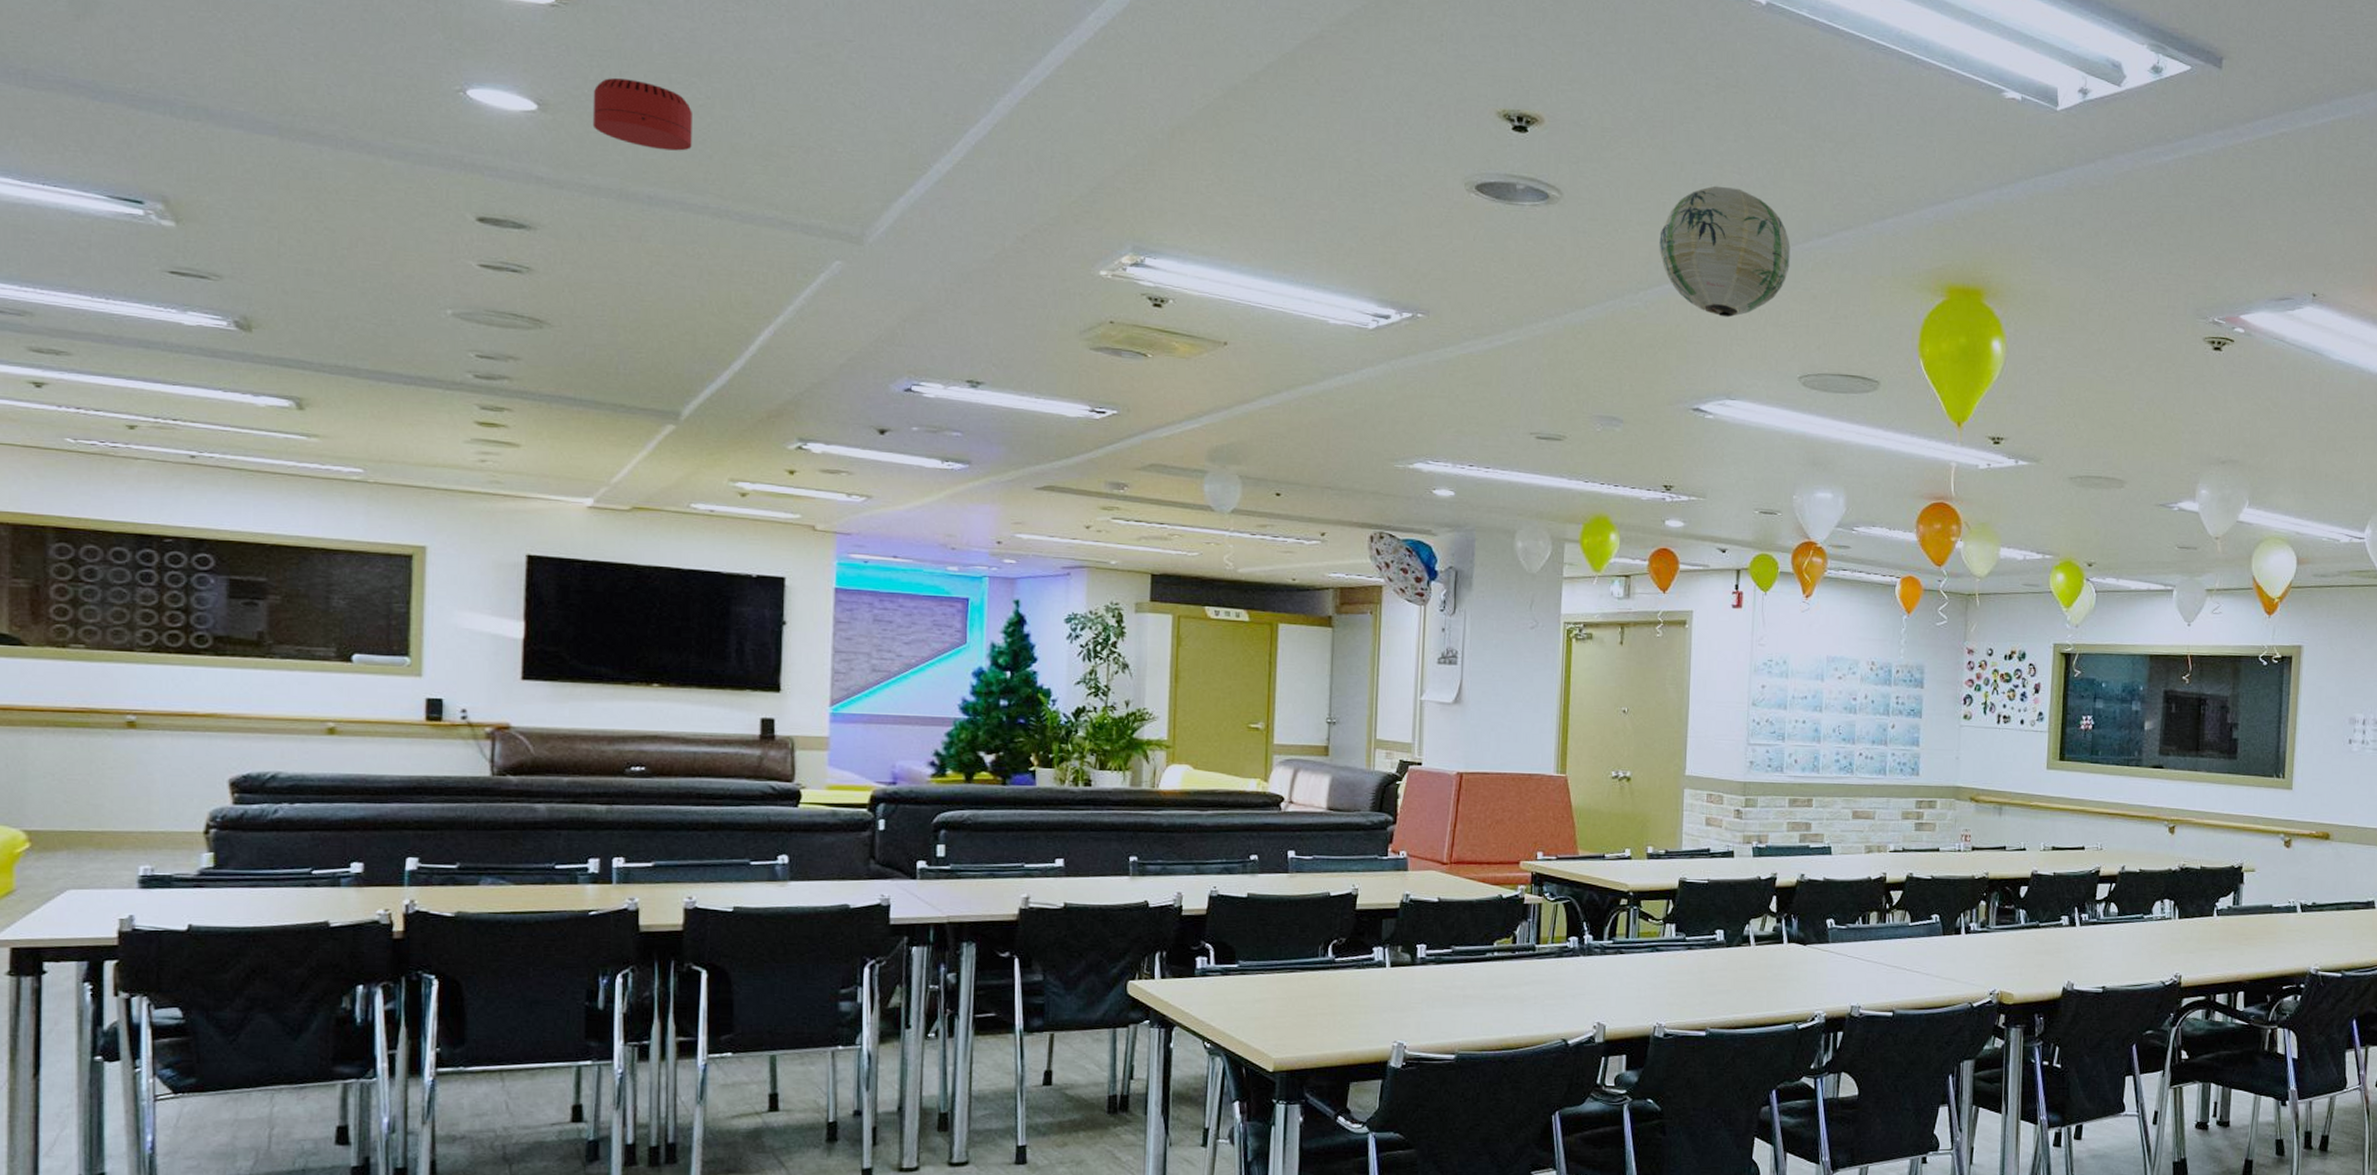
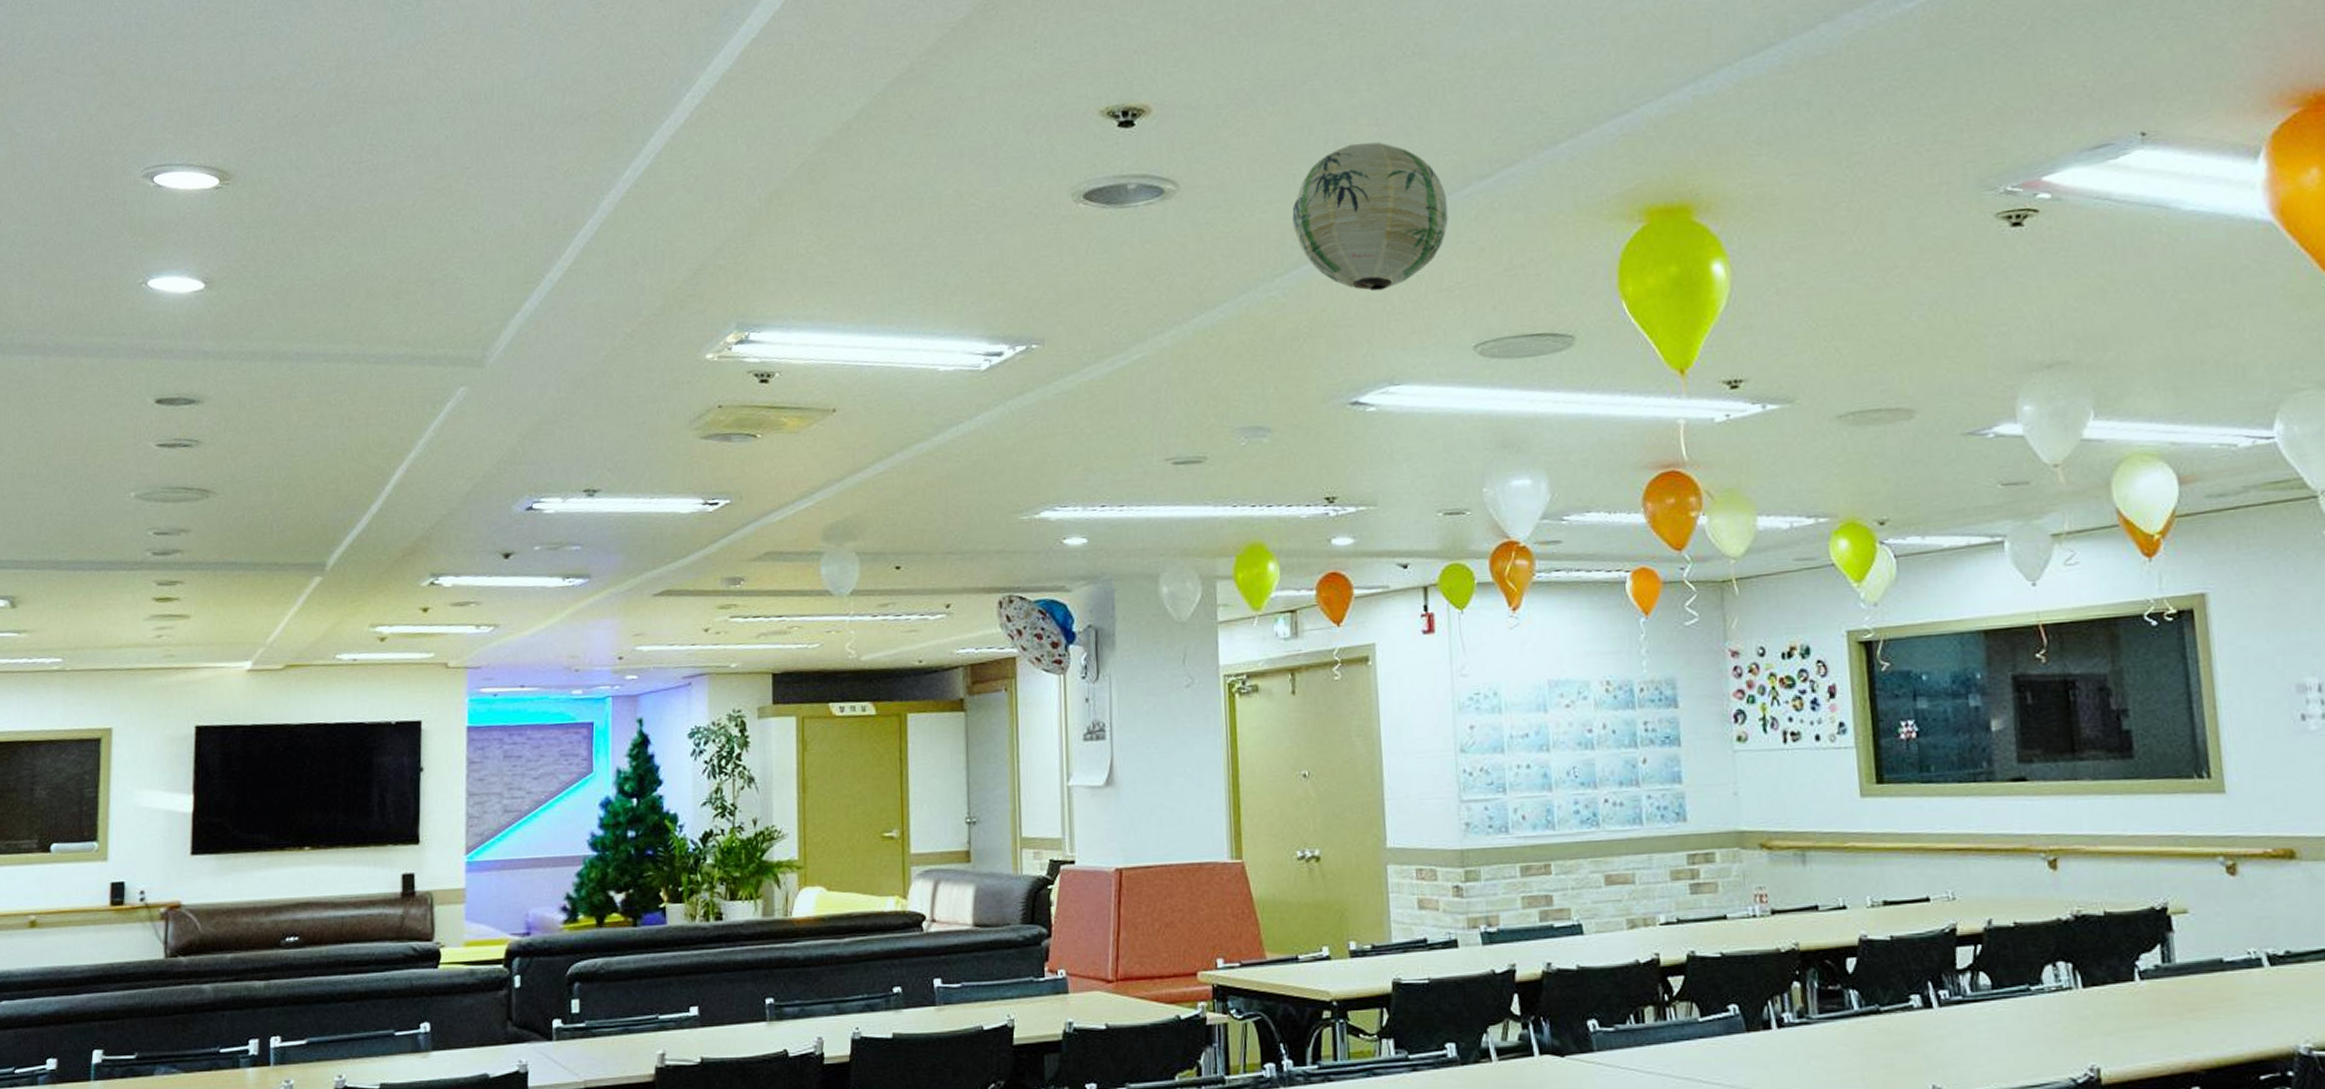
smoke detector: present [592,78,692,151] -> none [250,243,333,307]

